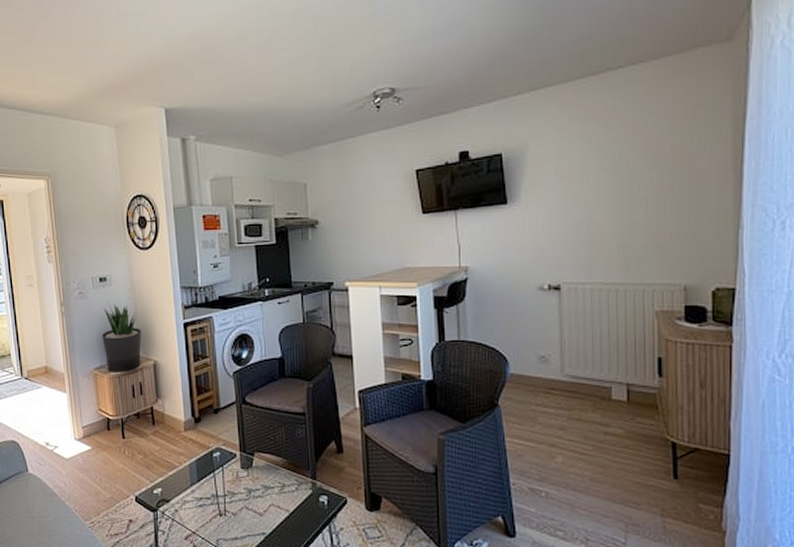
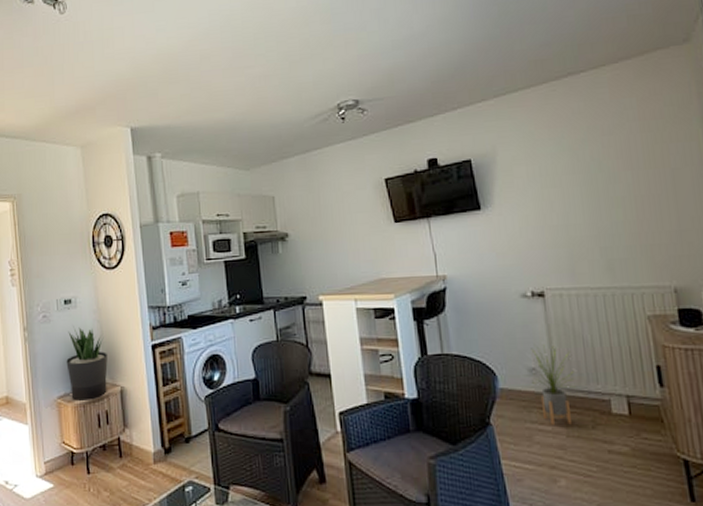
house plant: none [541,334,581,408] -> present [530,344,576,425]

